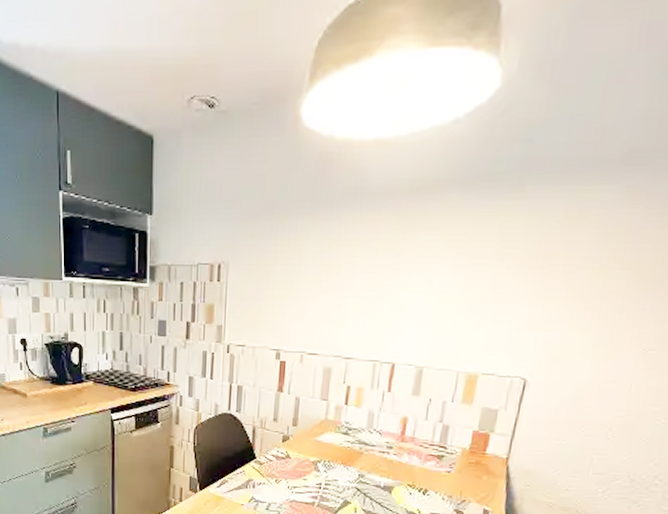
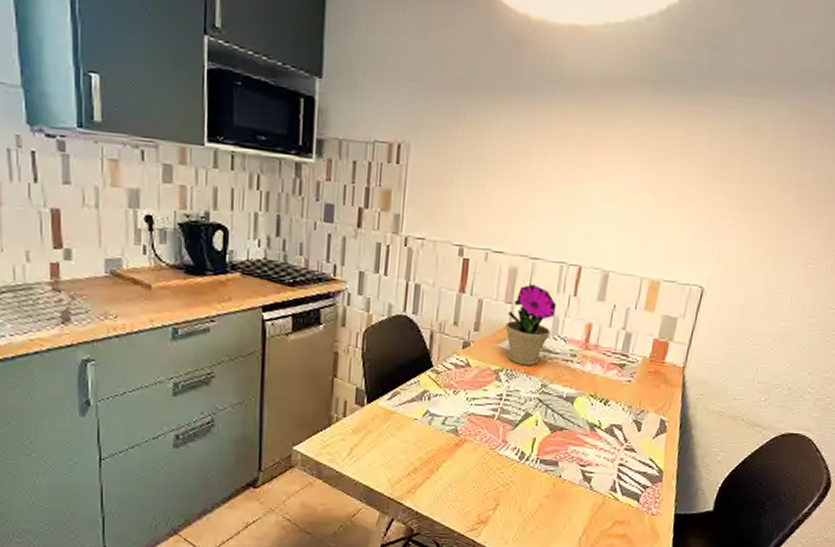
flower pot: none [322,381,371,458] -> present [505,283,557,366]

